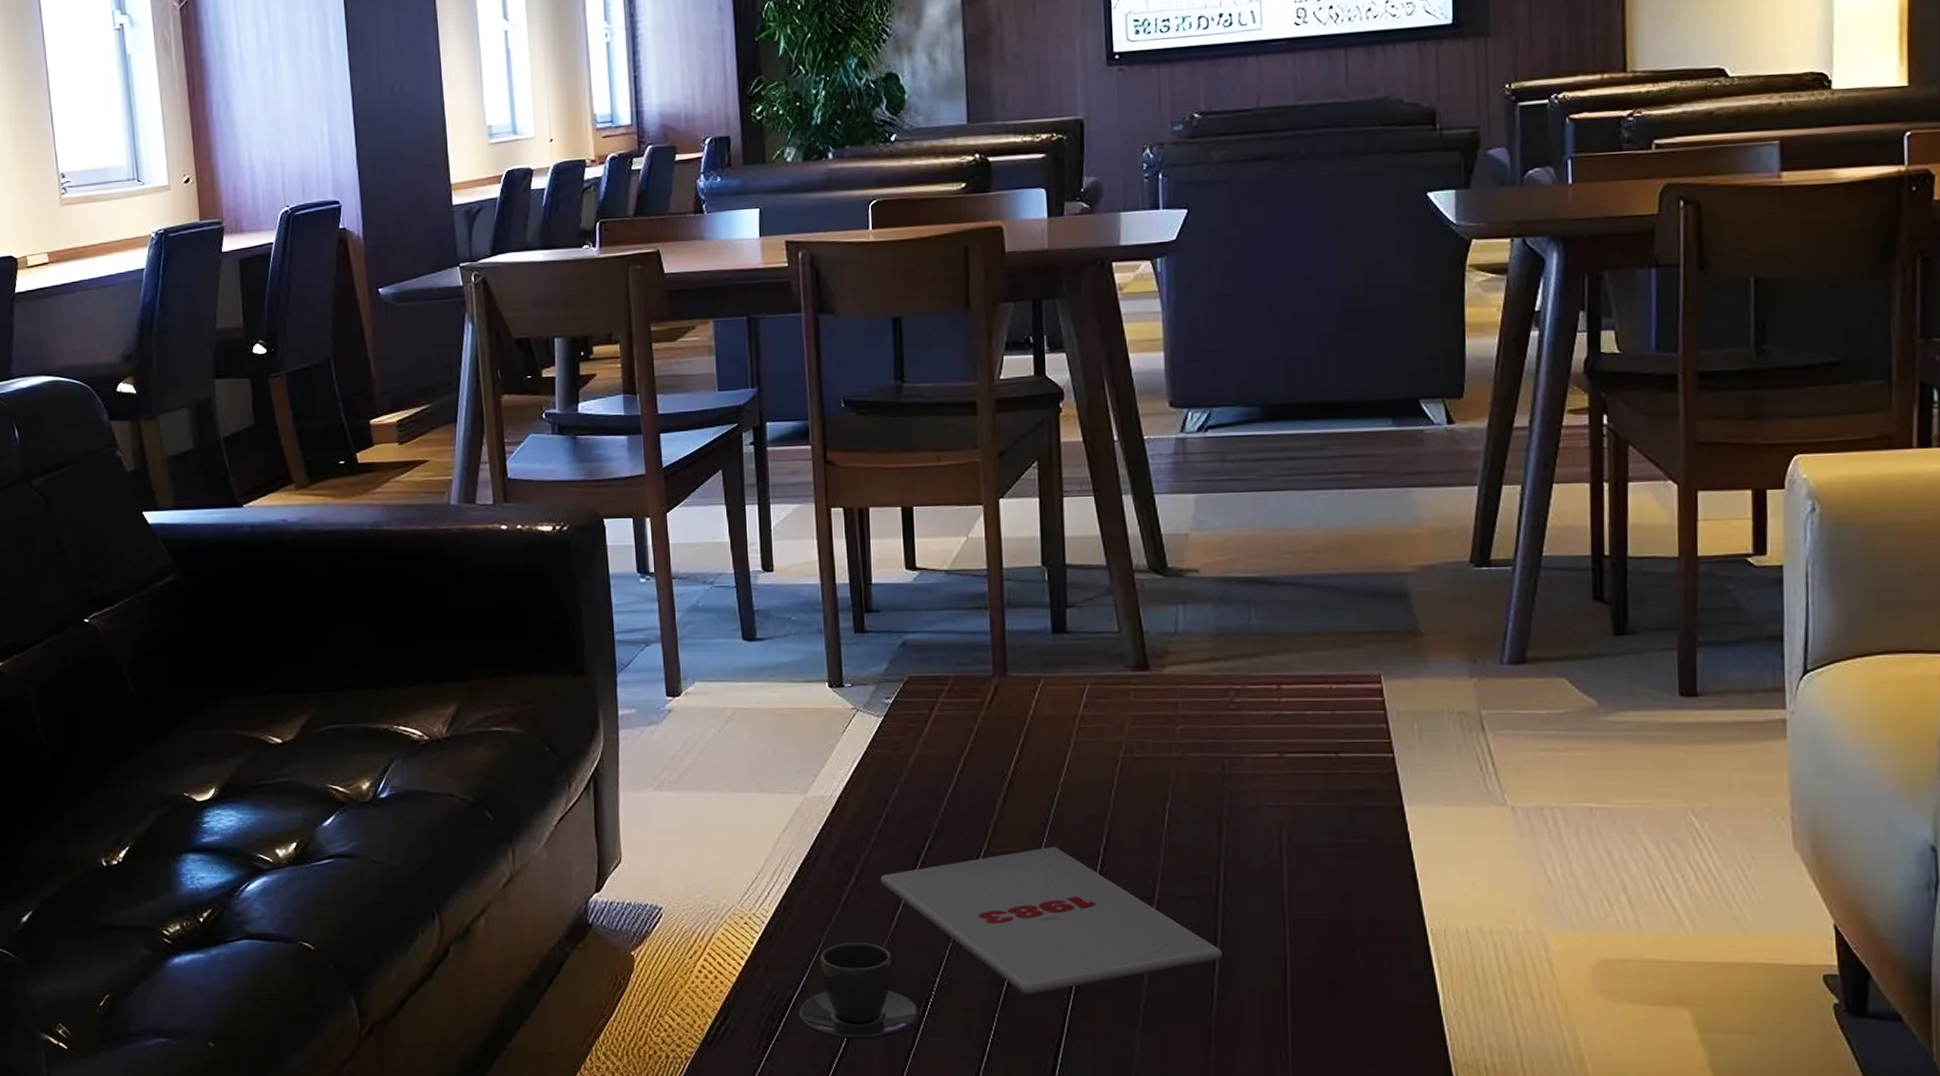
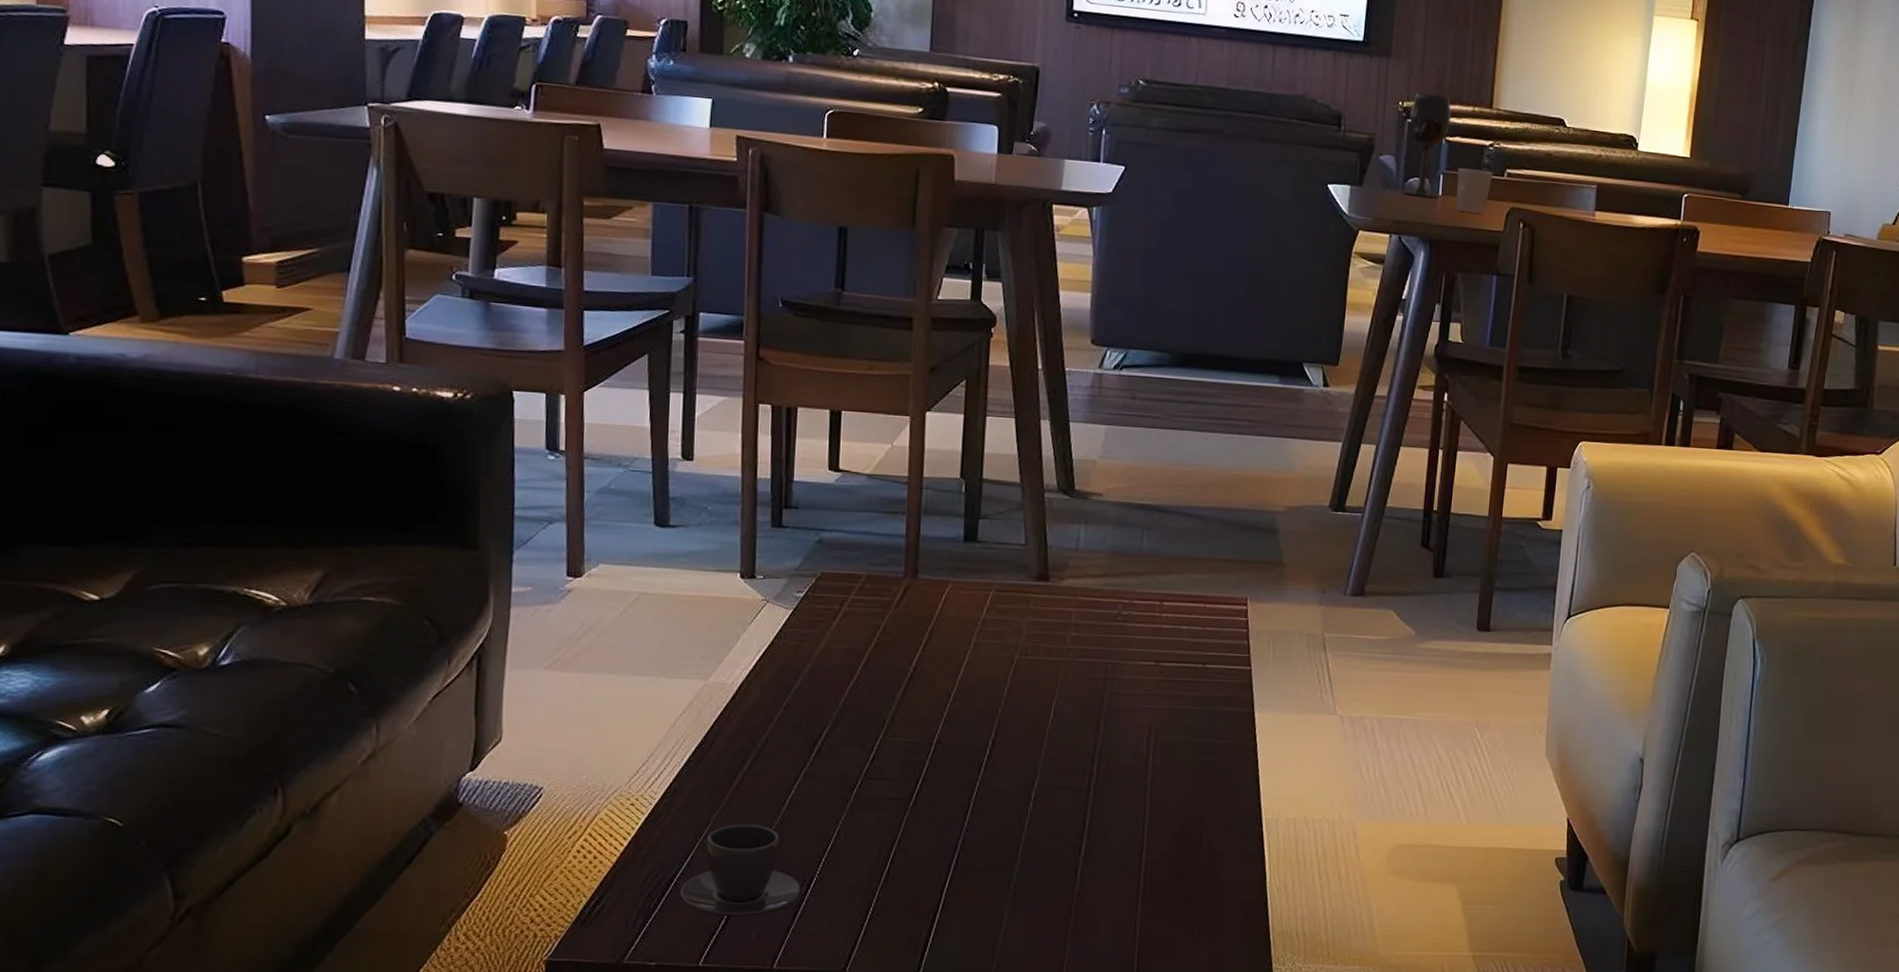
magazine: present [880,847,1222,996] -> none [775,738,1089,875]
wine glass: none [1520,68,1574,190] -> present [1402,92,1451,198]
mug: none [1589,145,1637,200] -> present [1456,168,1493,215]

